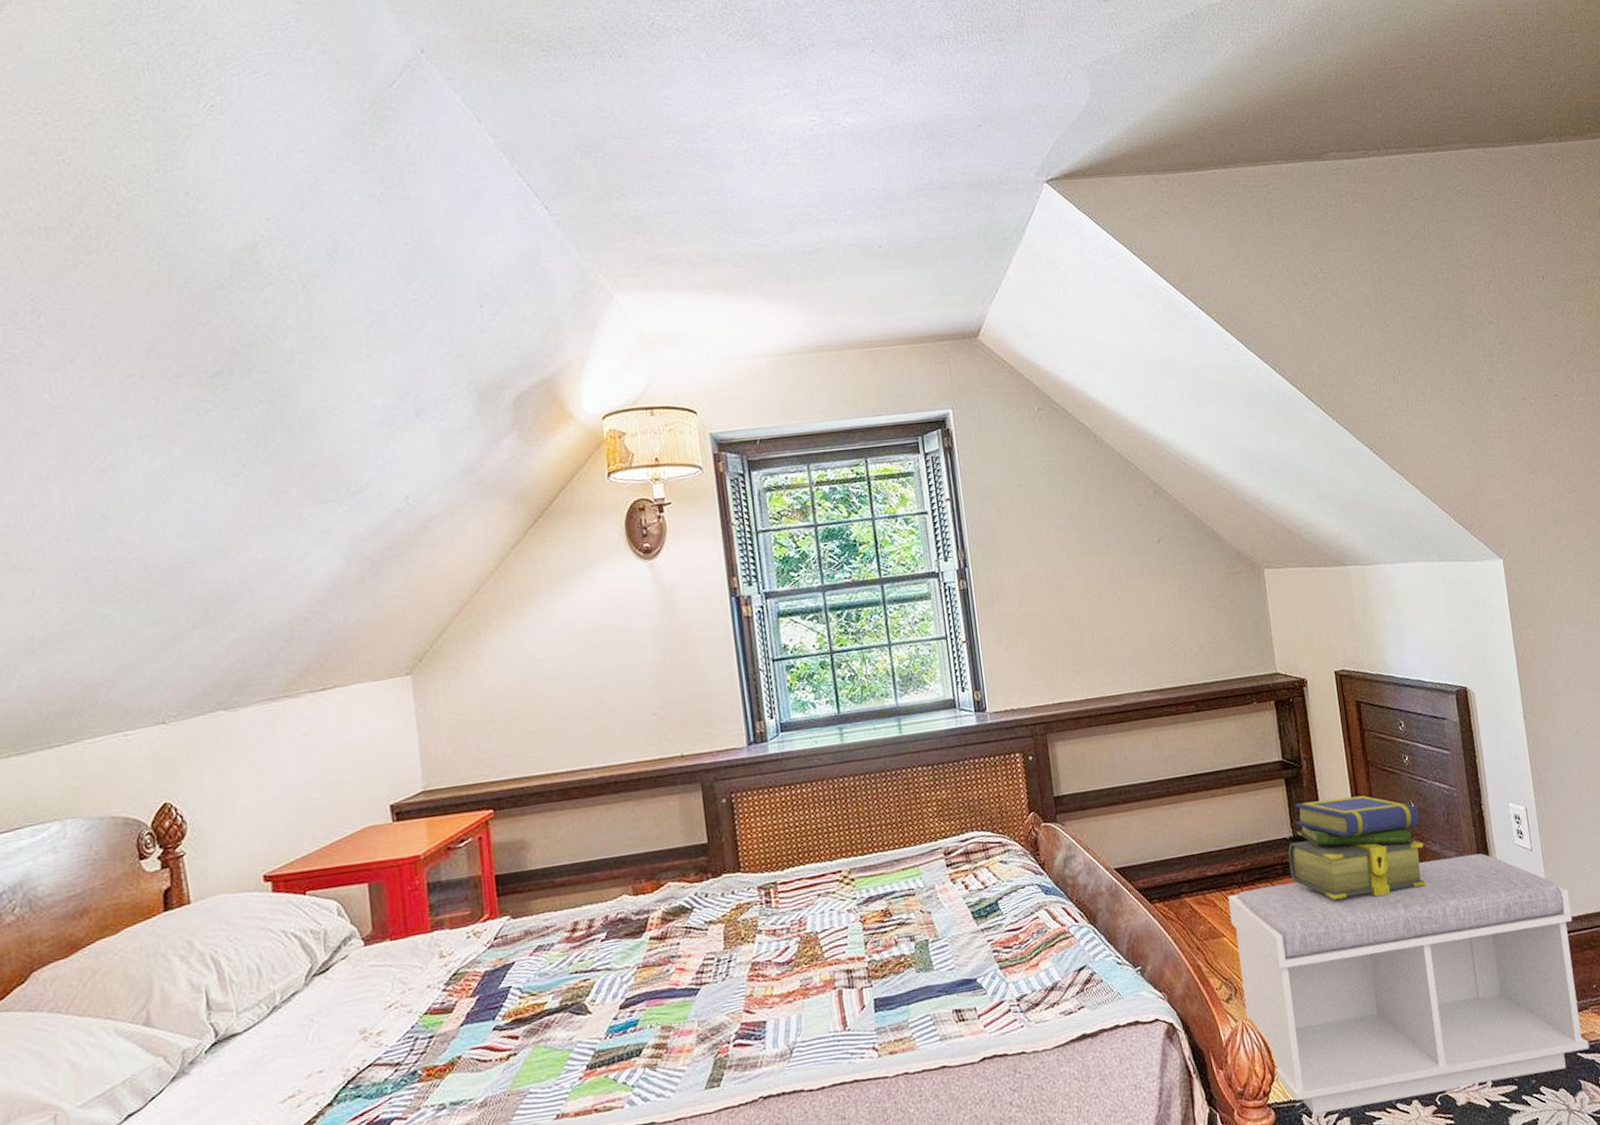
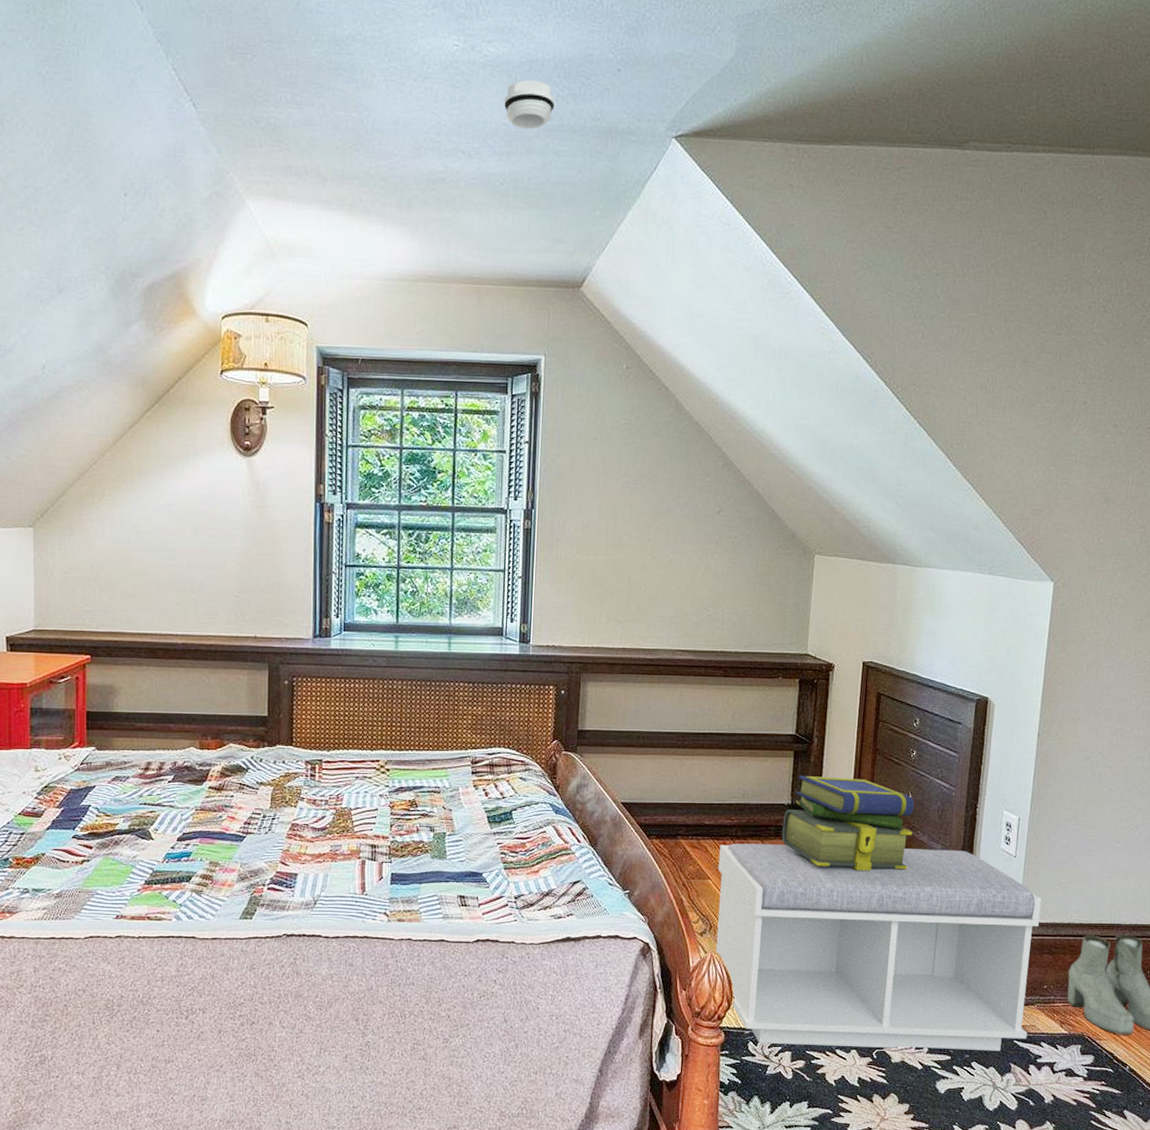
smoke detector: none [870,145,922,192] -> present [504,80,555,130]

